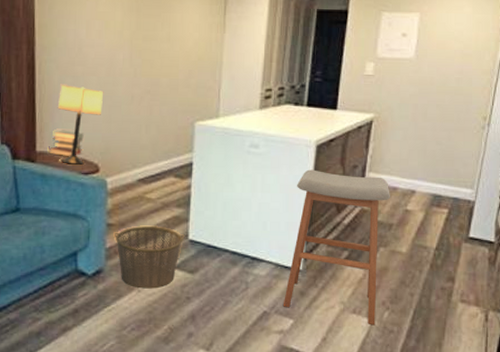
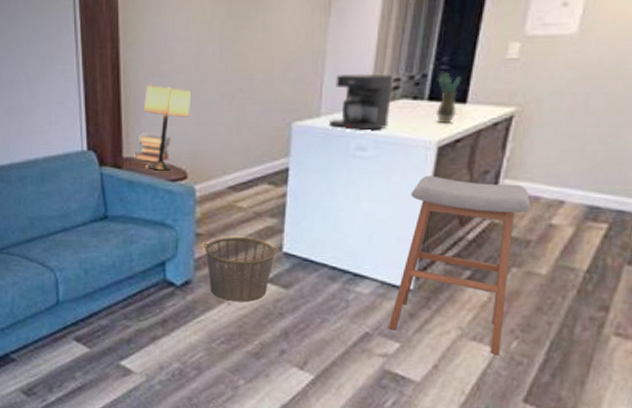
coffee maker: none [226,81,279,132] -> present [328,73,394,132]
vase: none [313,82,332,125] -> present [436,71,462,123]

